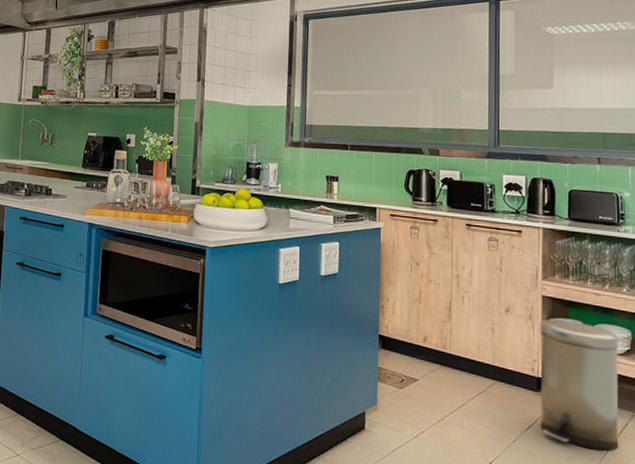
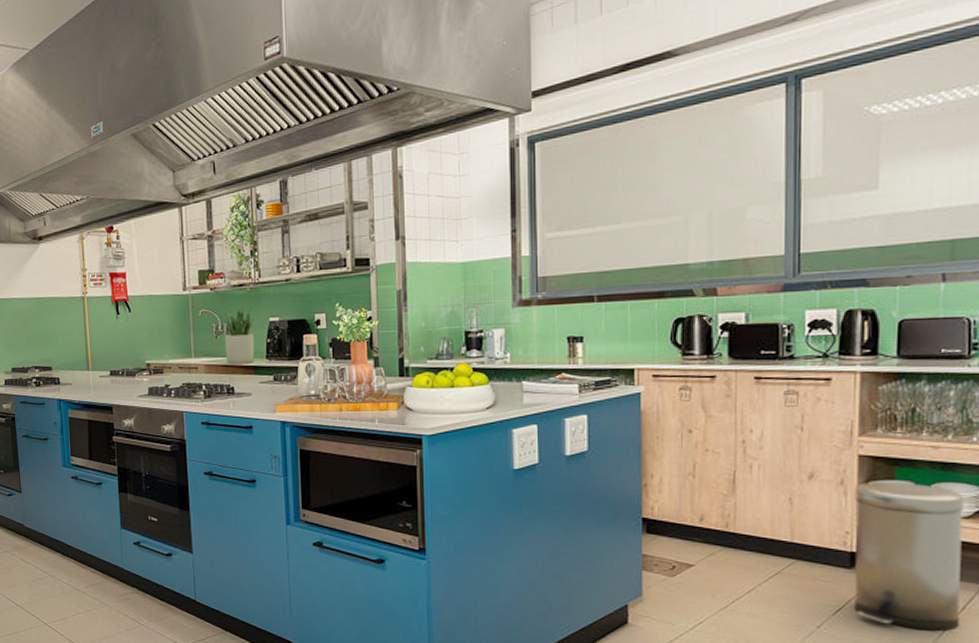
planter: none [48,120,75,170] -> present [224,305,255,364]

